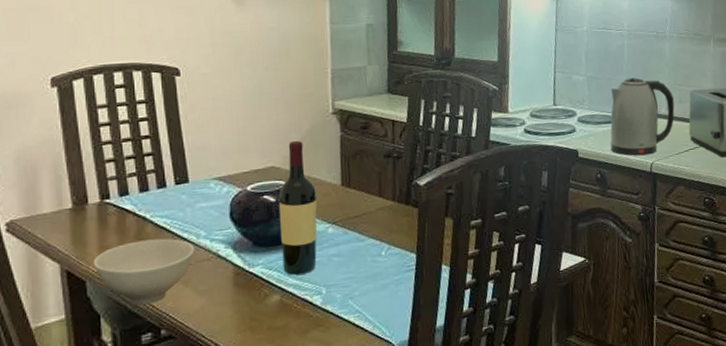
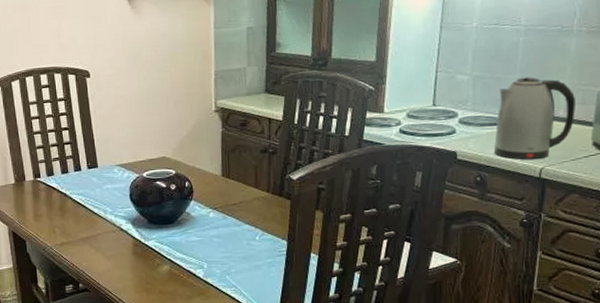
bowl: present [93,238,195,305] -> none [30,212,103,262]
wine bottle: present [278,140,318,275] -> none [168,134,201,250]

